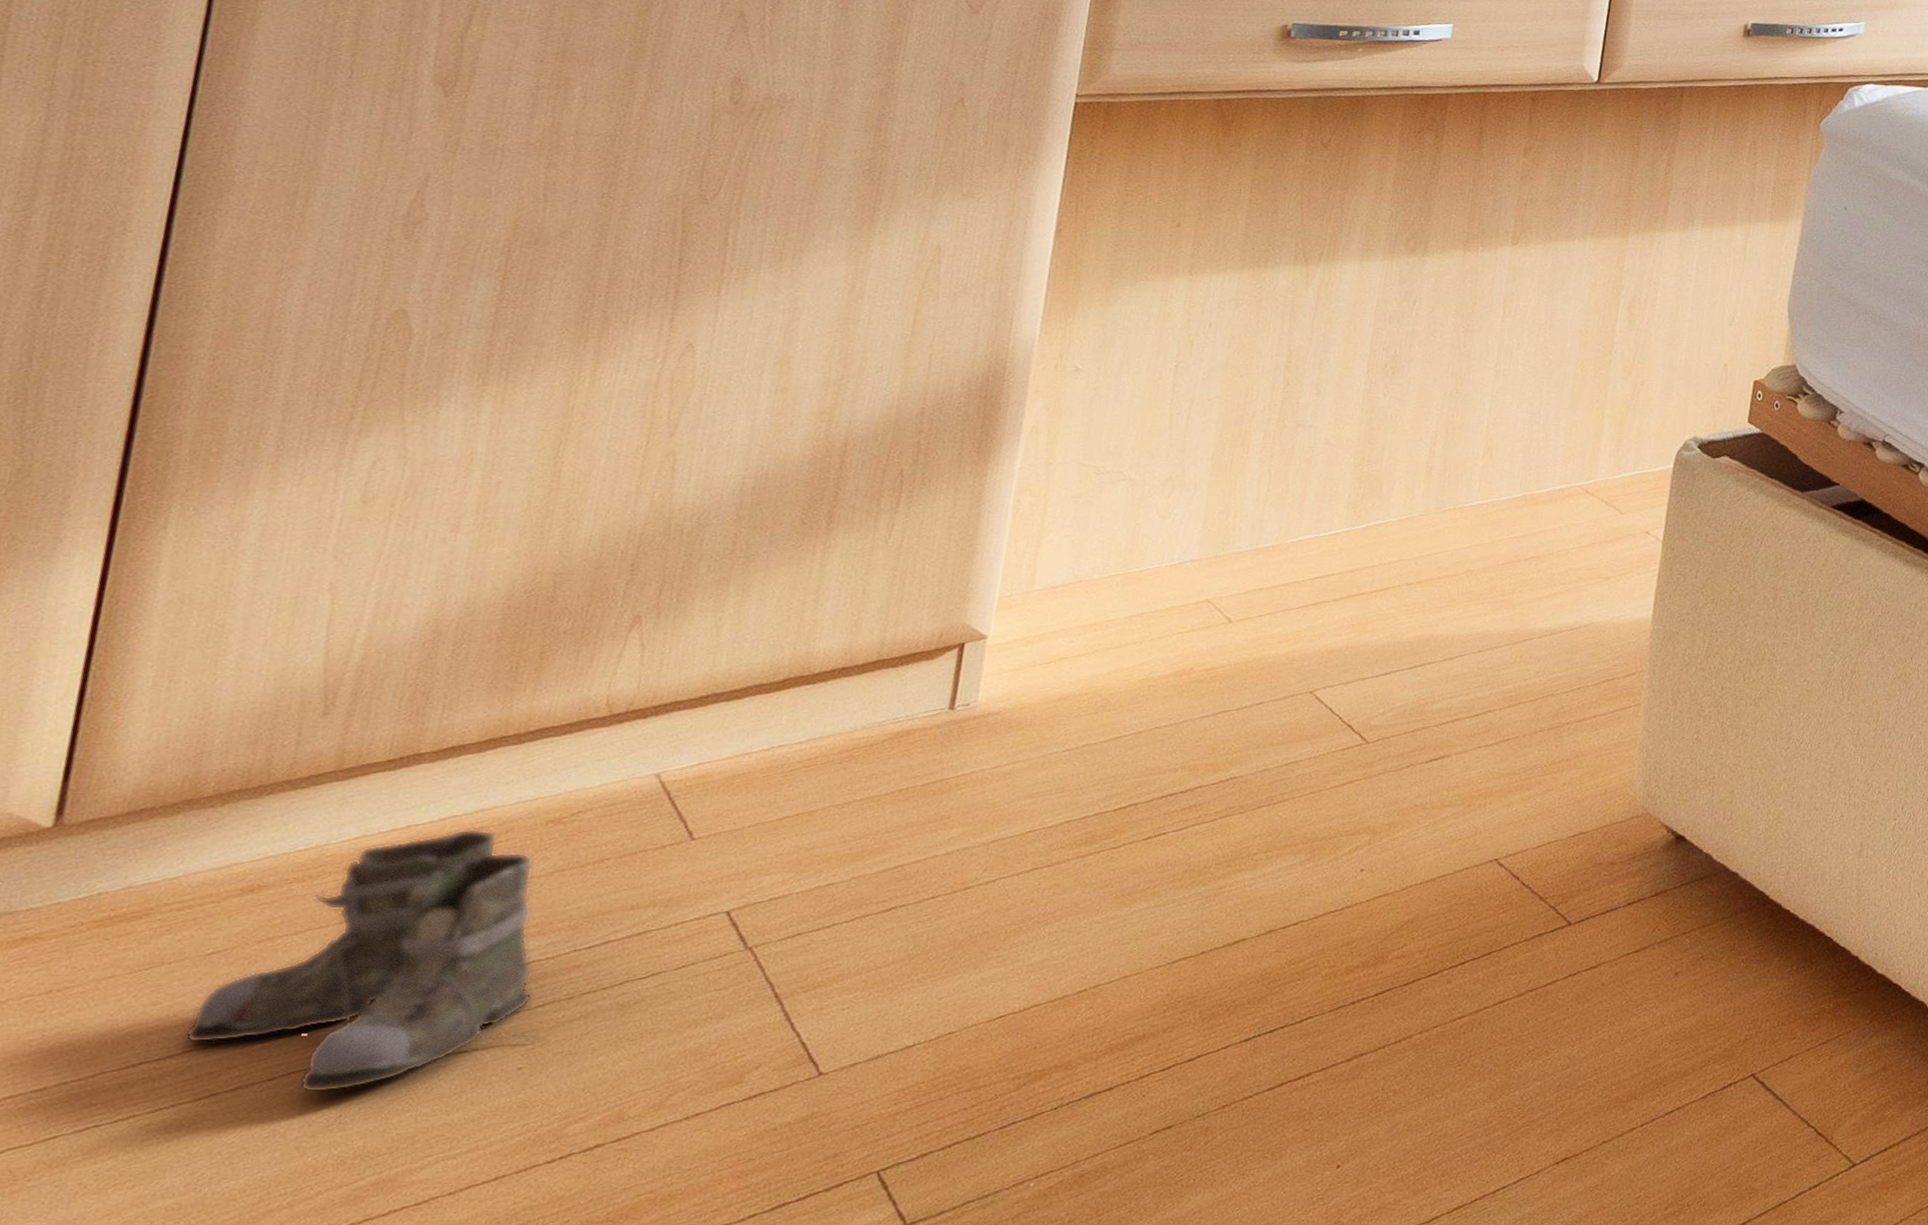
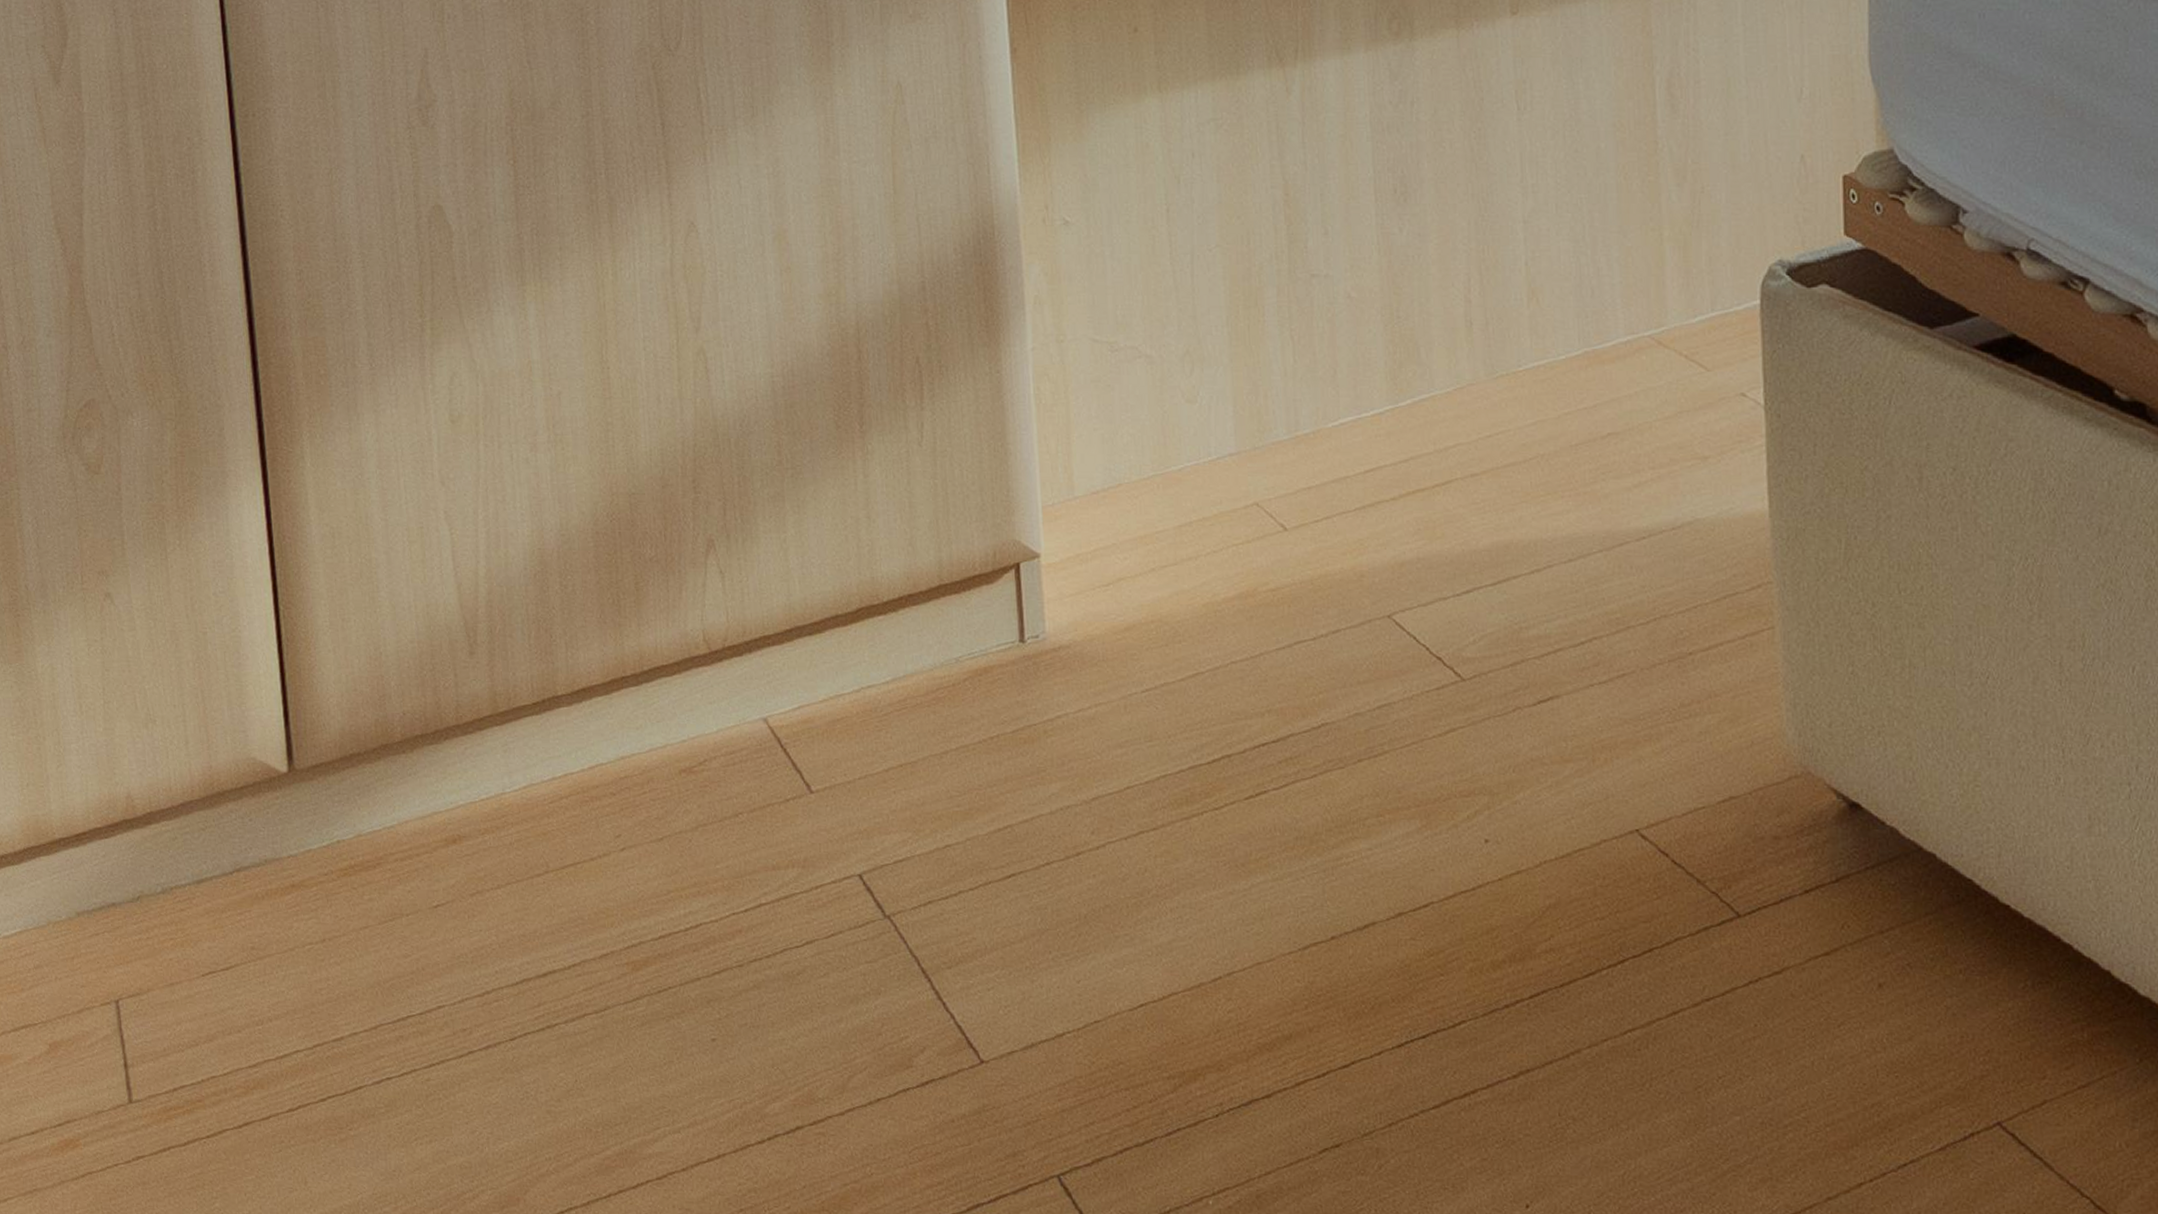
boots: present [184,828,542,1093] -> none [434,778,725,1056]

